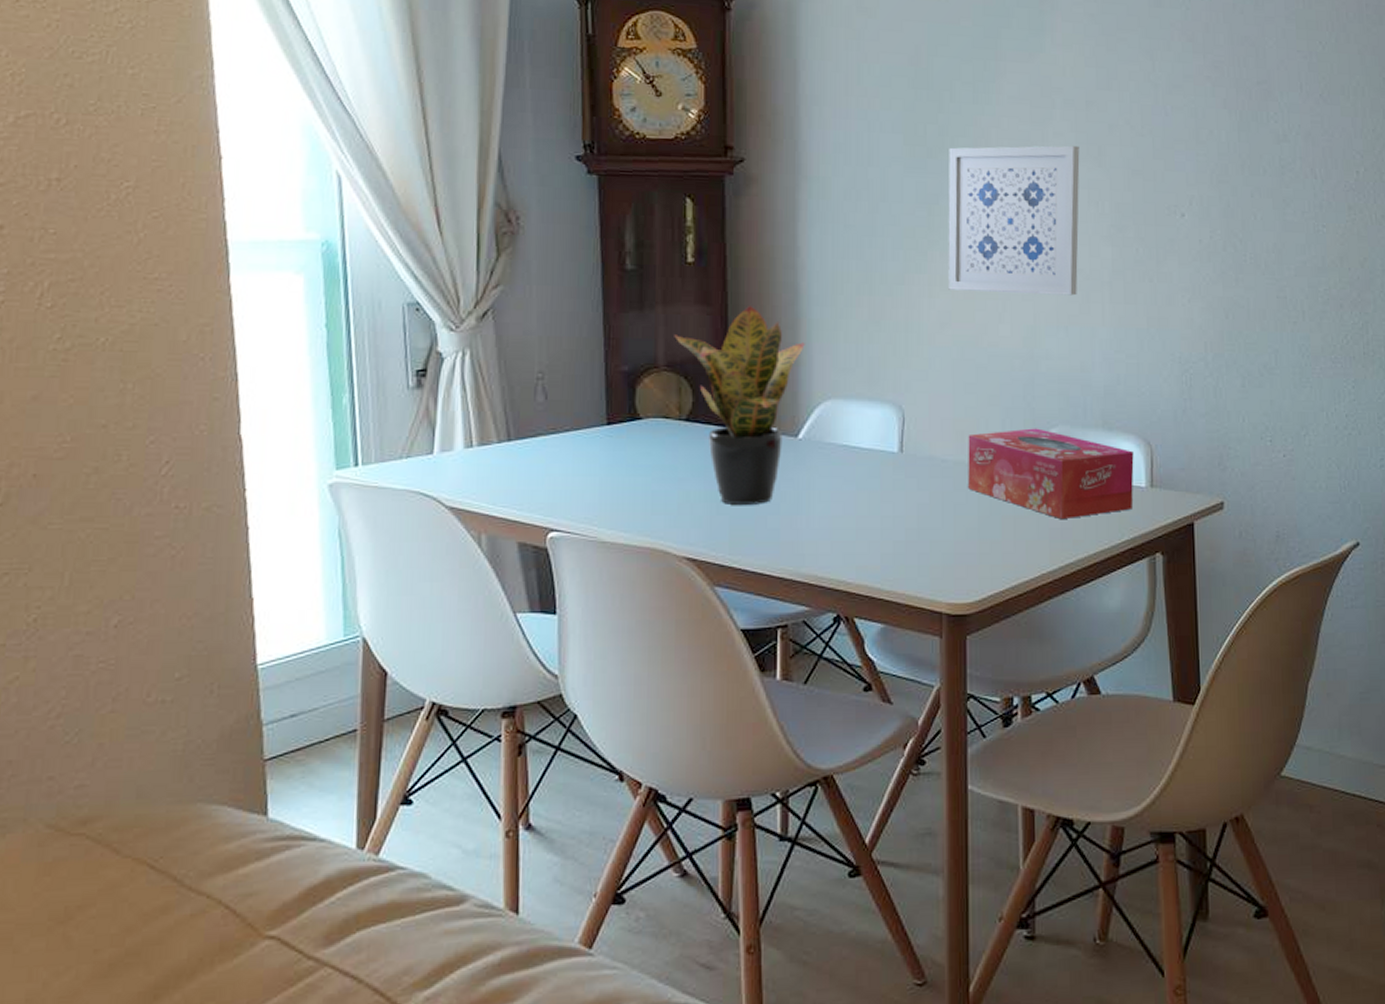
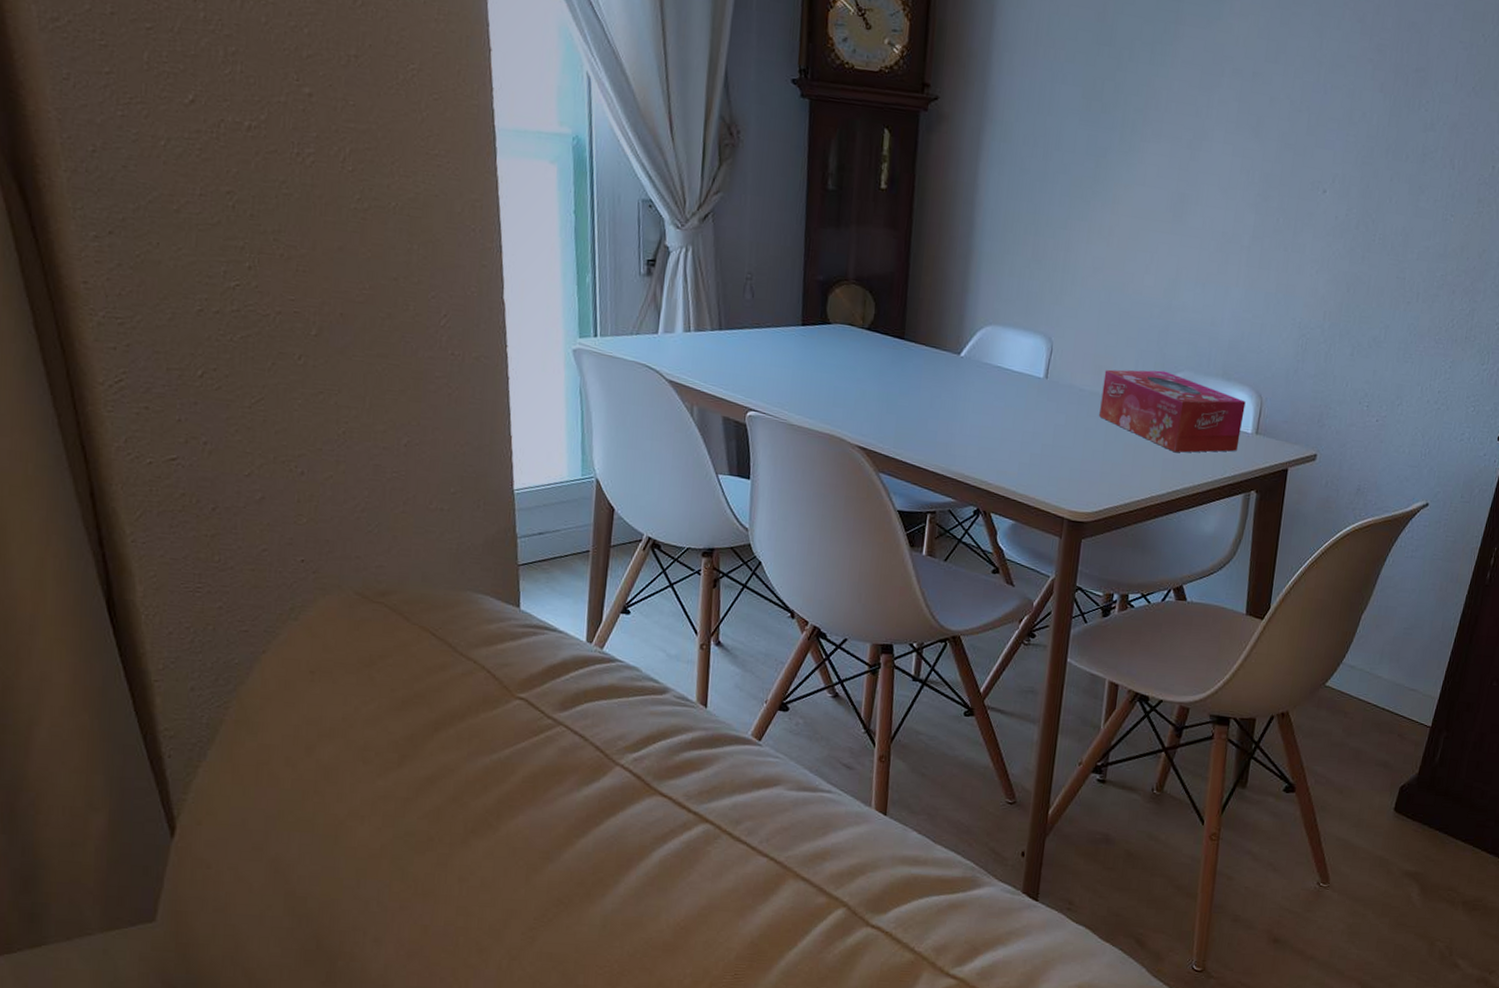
potted plant: present [674,304,805,504] -> none [864,233,975,409]
wall art: present [948,145,1080,296] -> none [1105,105,1241,256]

